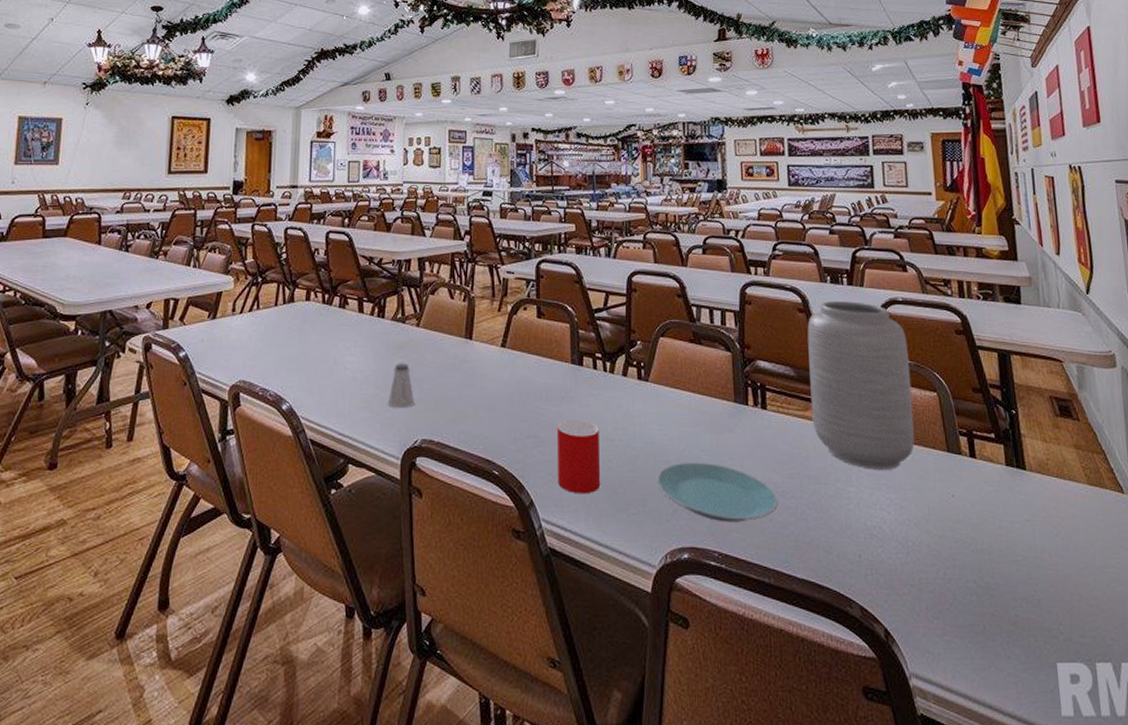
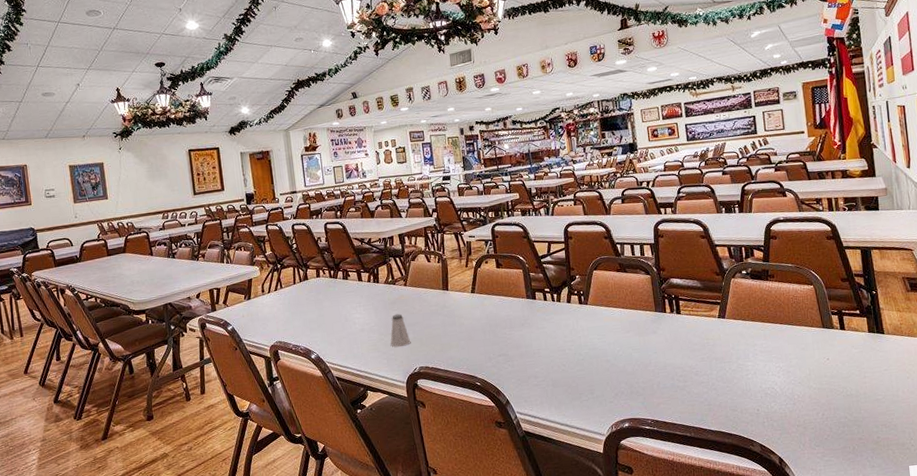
cup: present [556,420,601,494] -> none [520,338,558,392]
plate: present [657,462,778,522] -> none [600,358,694,398]
vase: present [807,301,915,470] -> none [709,224,797,348]

